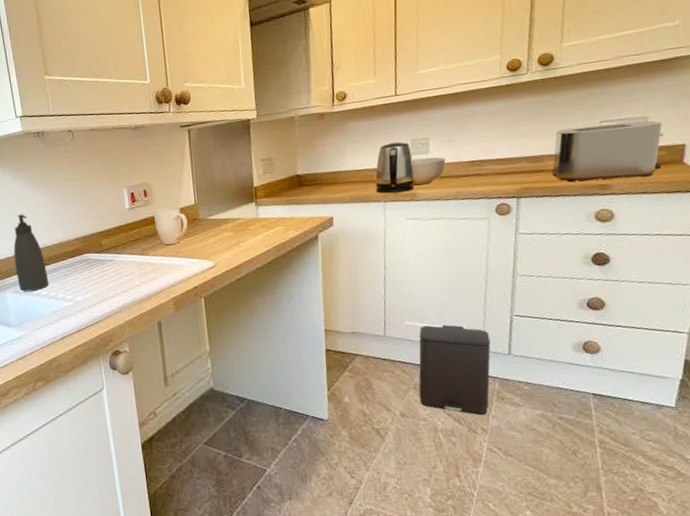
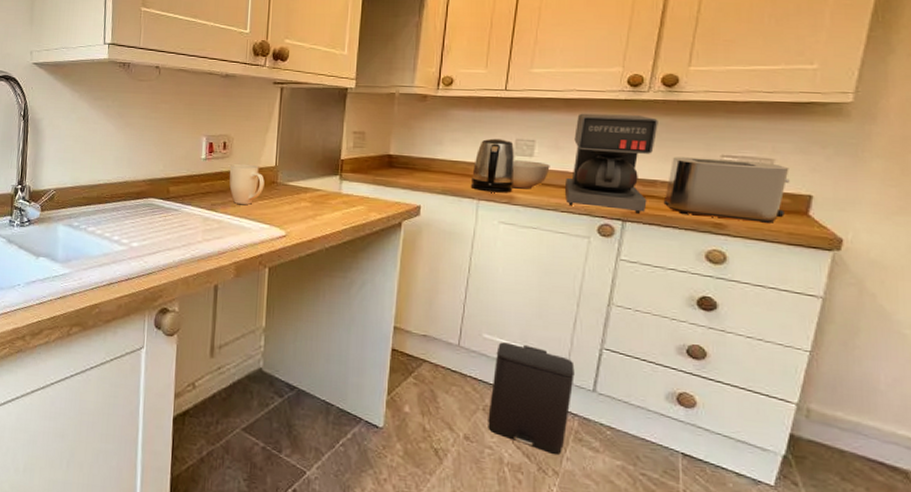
soap dispenser: present [13,214,49,292] -> none [73,144,107,228]
coffee maker: none [460,97,540,193] -> present [564,113,658,215]

